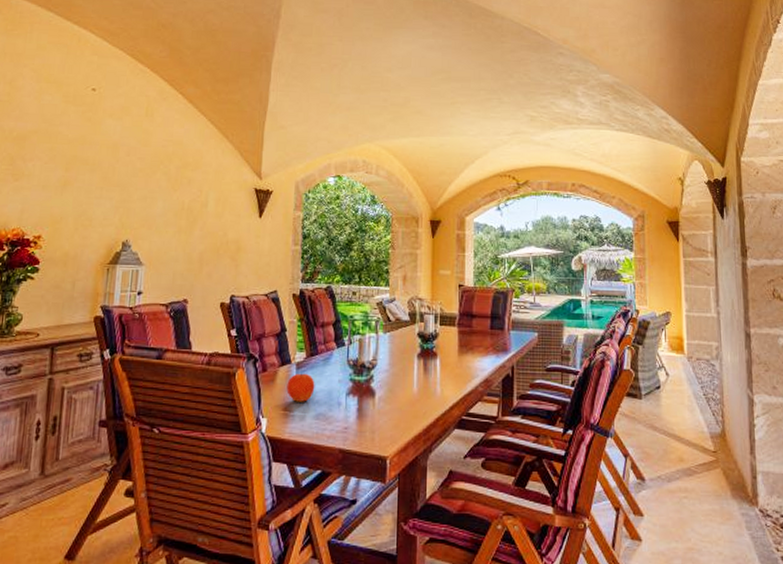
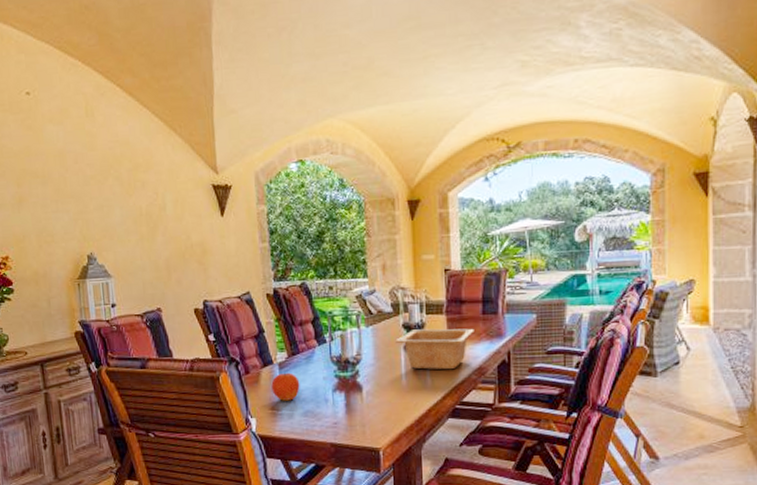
serving bowl: none [410,339,483,381] -> present [395,328,474,370]

